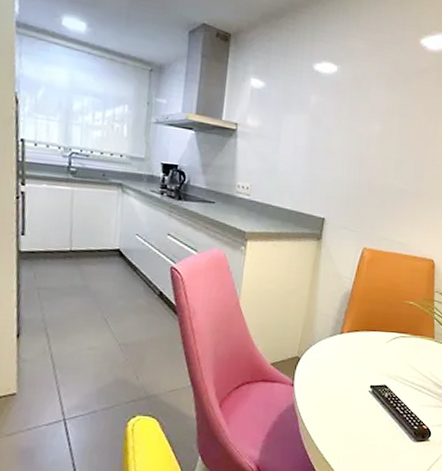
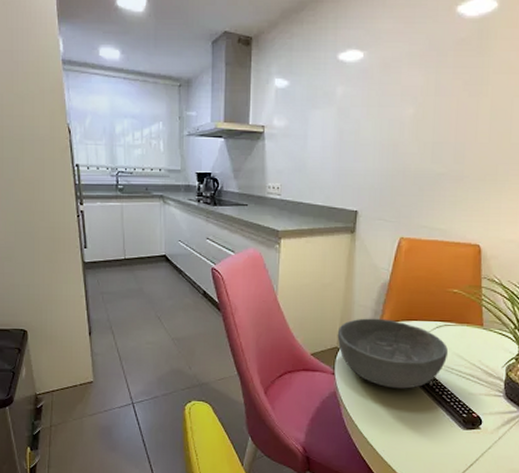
bowl: none [298,327,403,401] -> present [337,318,449,389]

